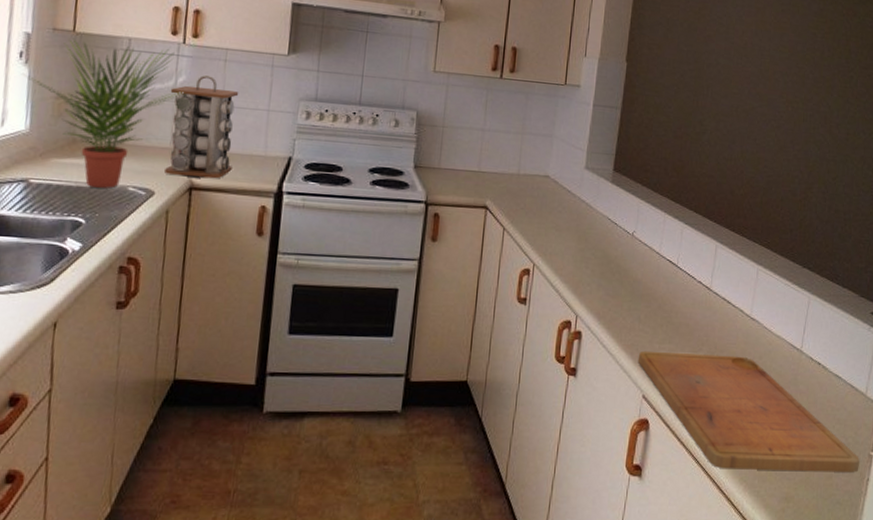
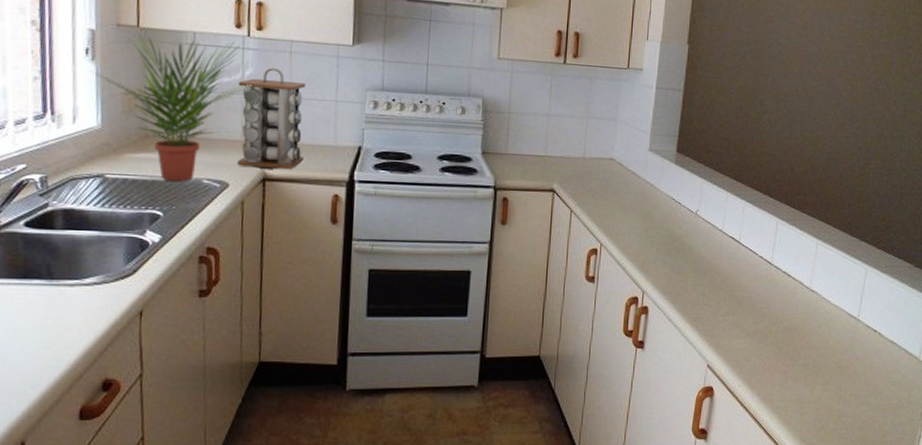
cutting board: present [637,350,860,473] -> none [702,323,912,431]

